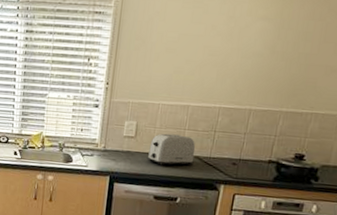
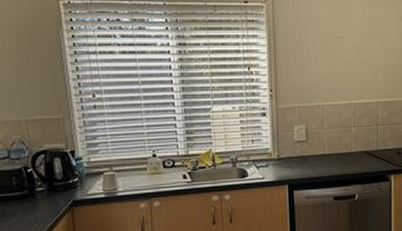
toaster: present [147,133,196,166] -> none [321,132,364,165]

